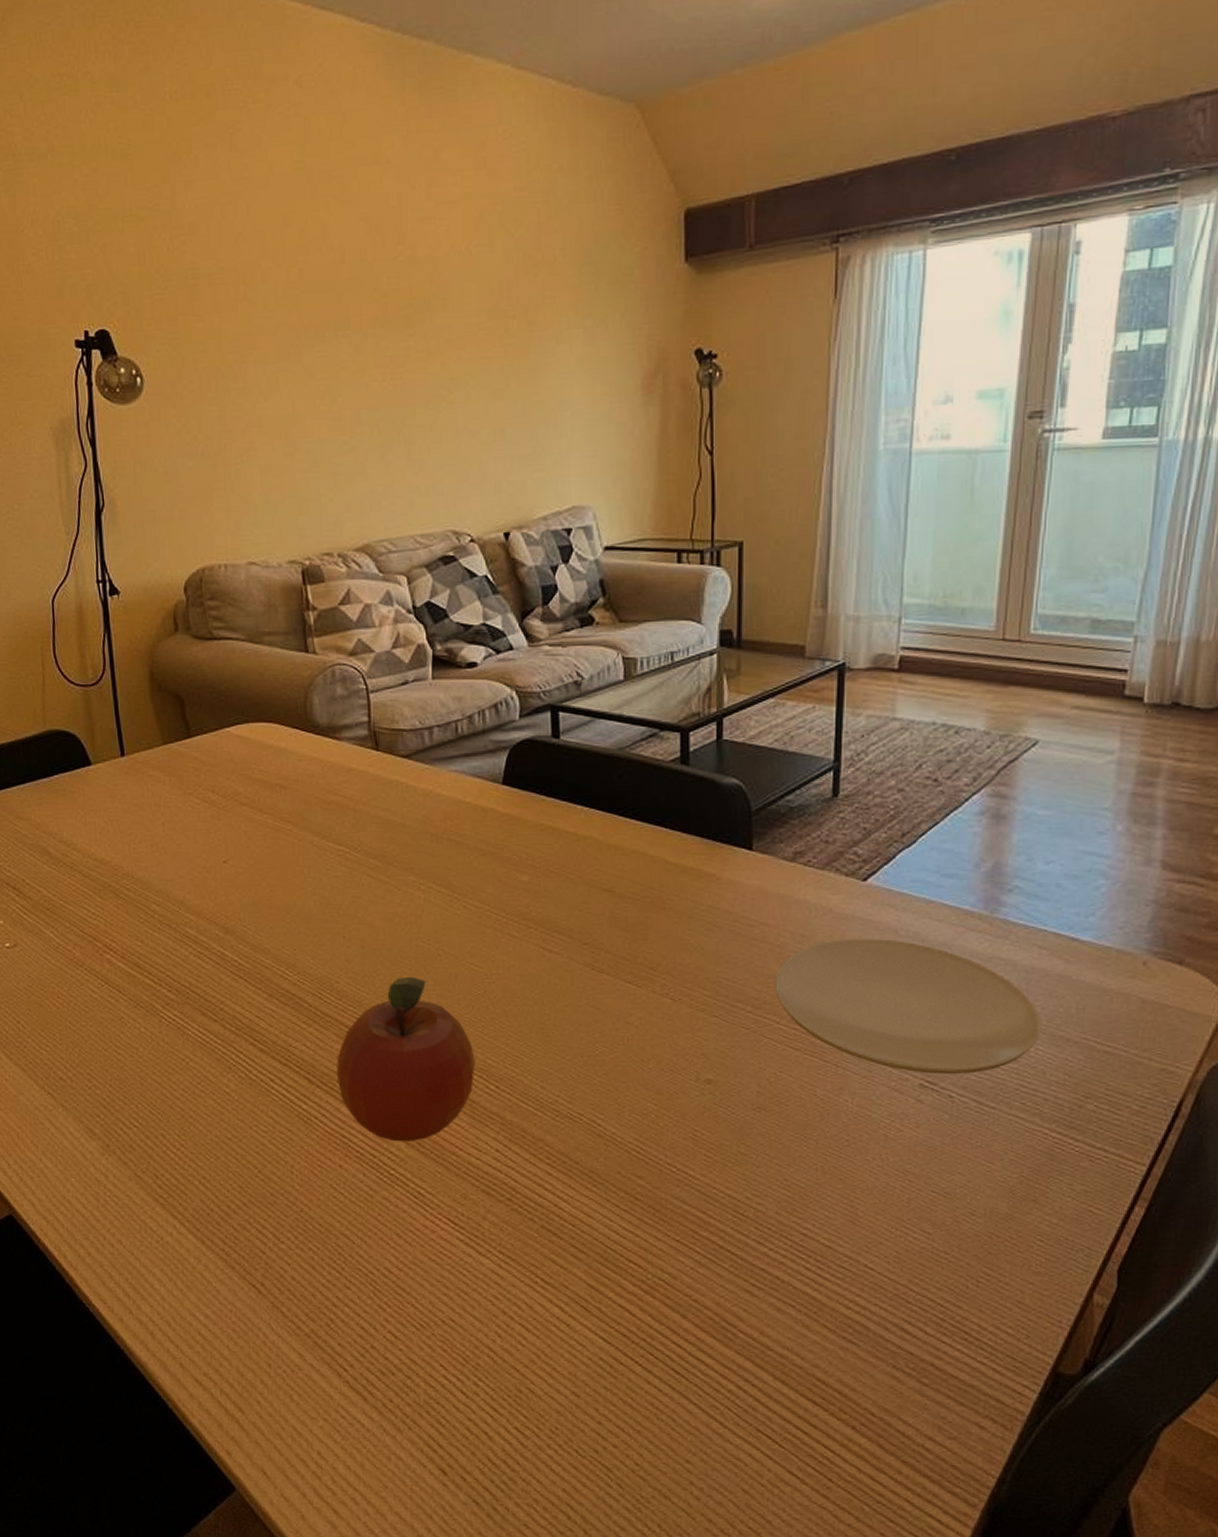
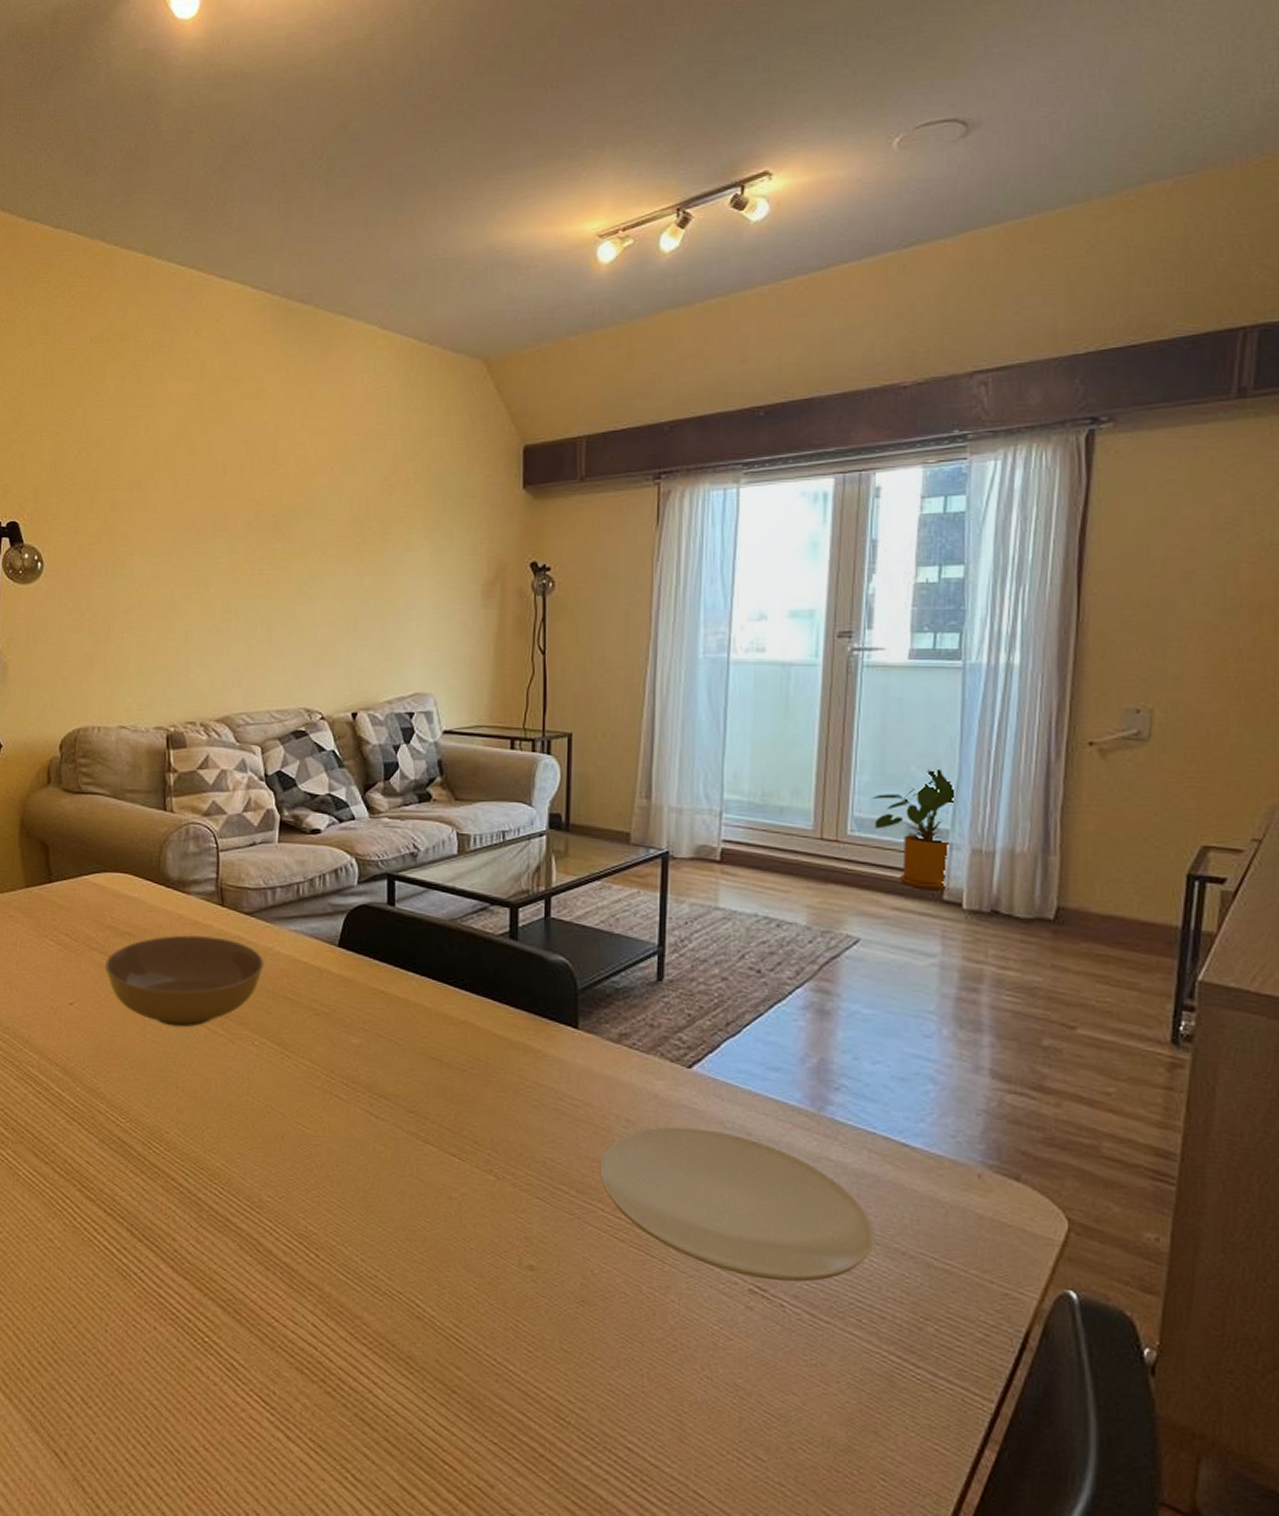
bowl: none [256,783,426,877] -> present [104,935,264,1027]
fruit: present [336,976,475,1142] -> none [158,1132,297,1308]
house plant: none [1056,557,1142,687] -> present [871,768,954,891]

